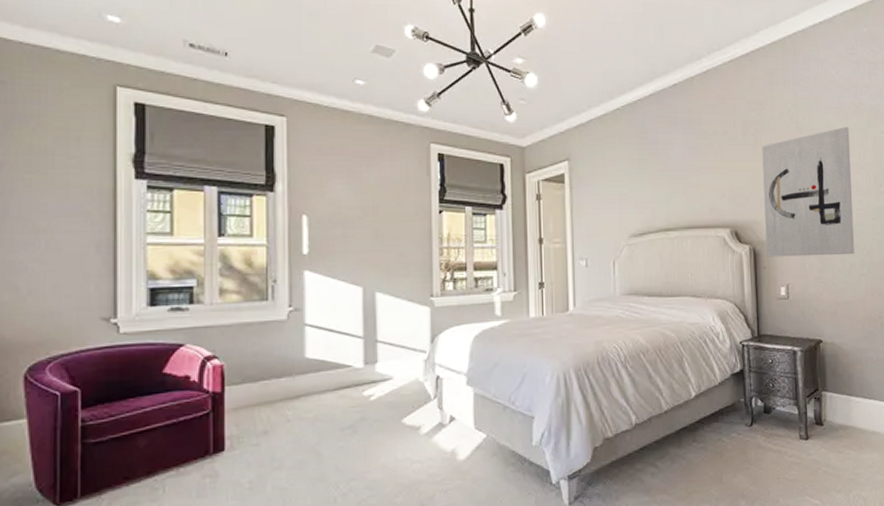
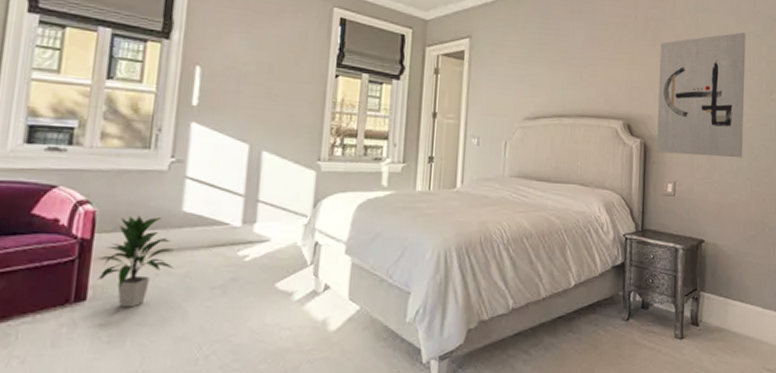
indoor plant: none [230,365,303,455] -> present [96,215,174,308]

